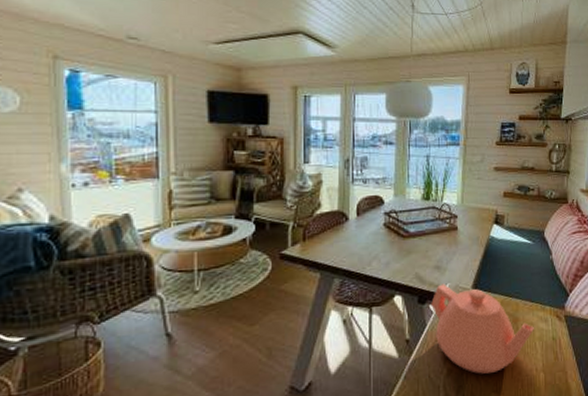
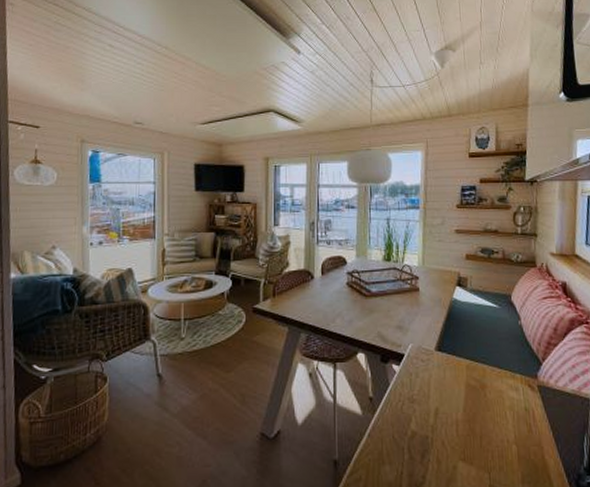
teapot: present [431,284,534,374] -> none [394,344,504,440]

